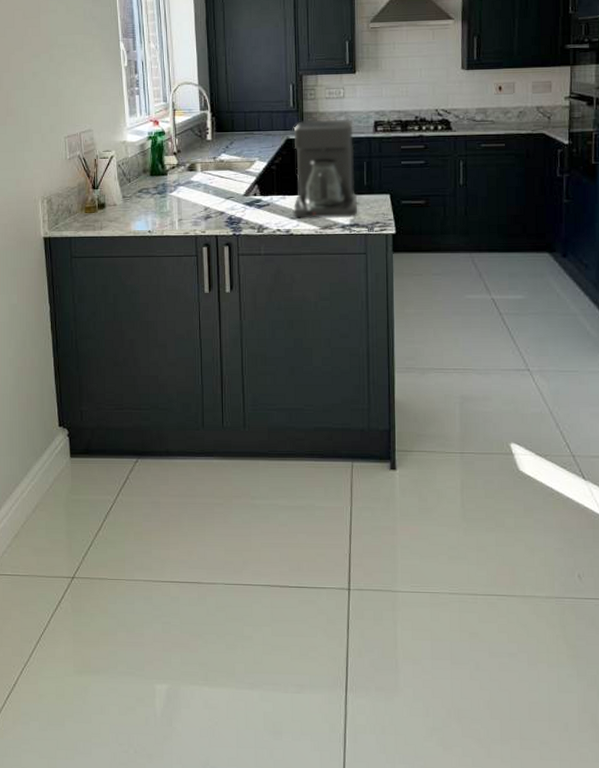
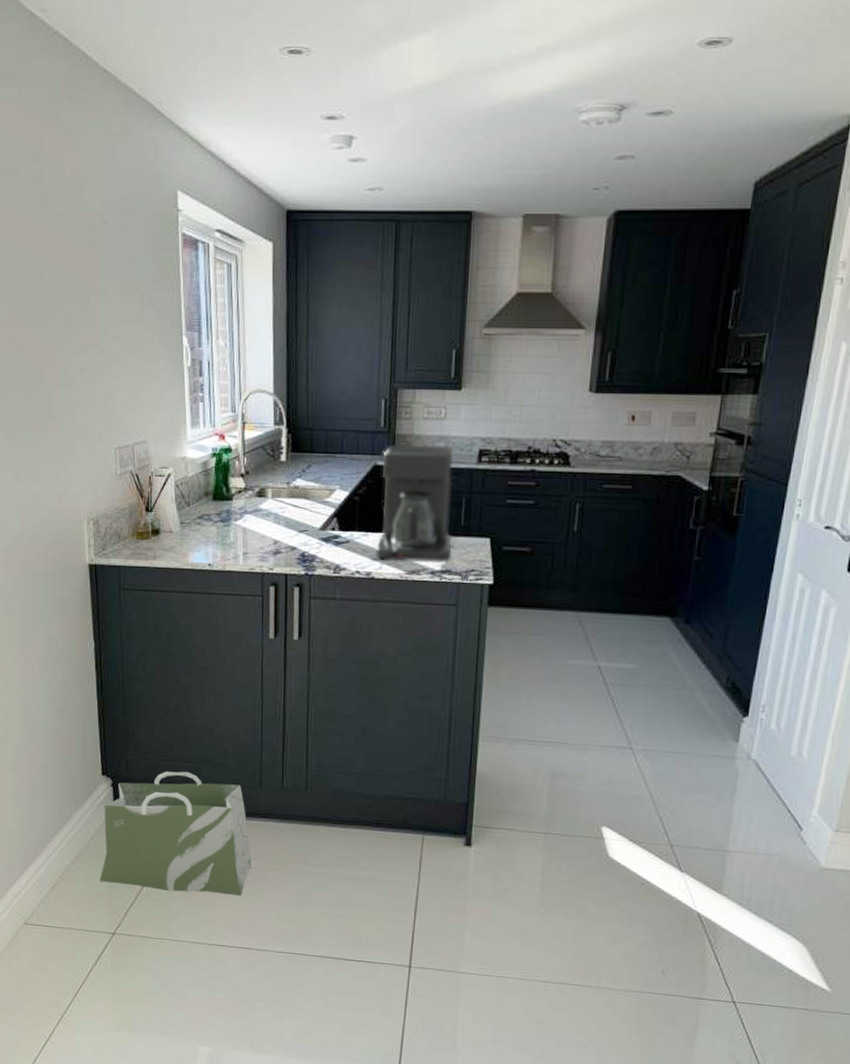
grocery bag: none [58,418,198,532] -> present [99,771,252,896]

